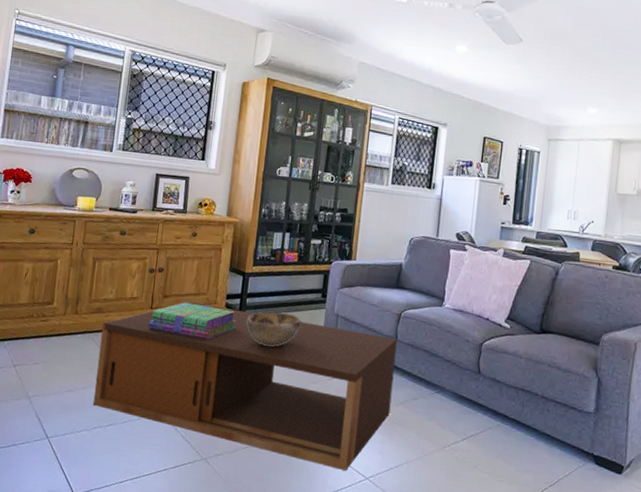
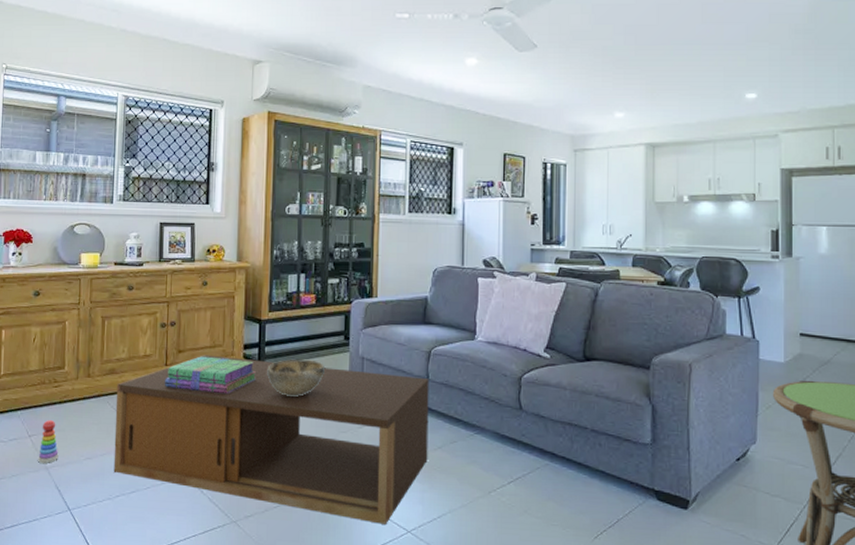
stacking toy: none [21,352,41,393] -> present [38,420,59,463]

